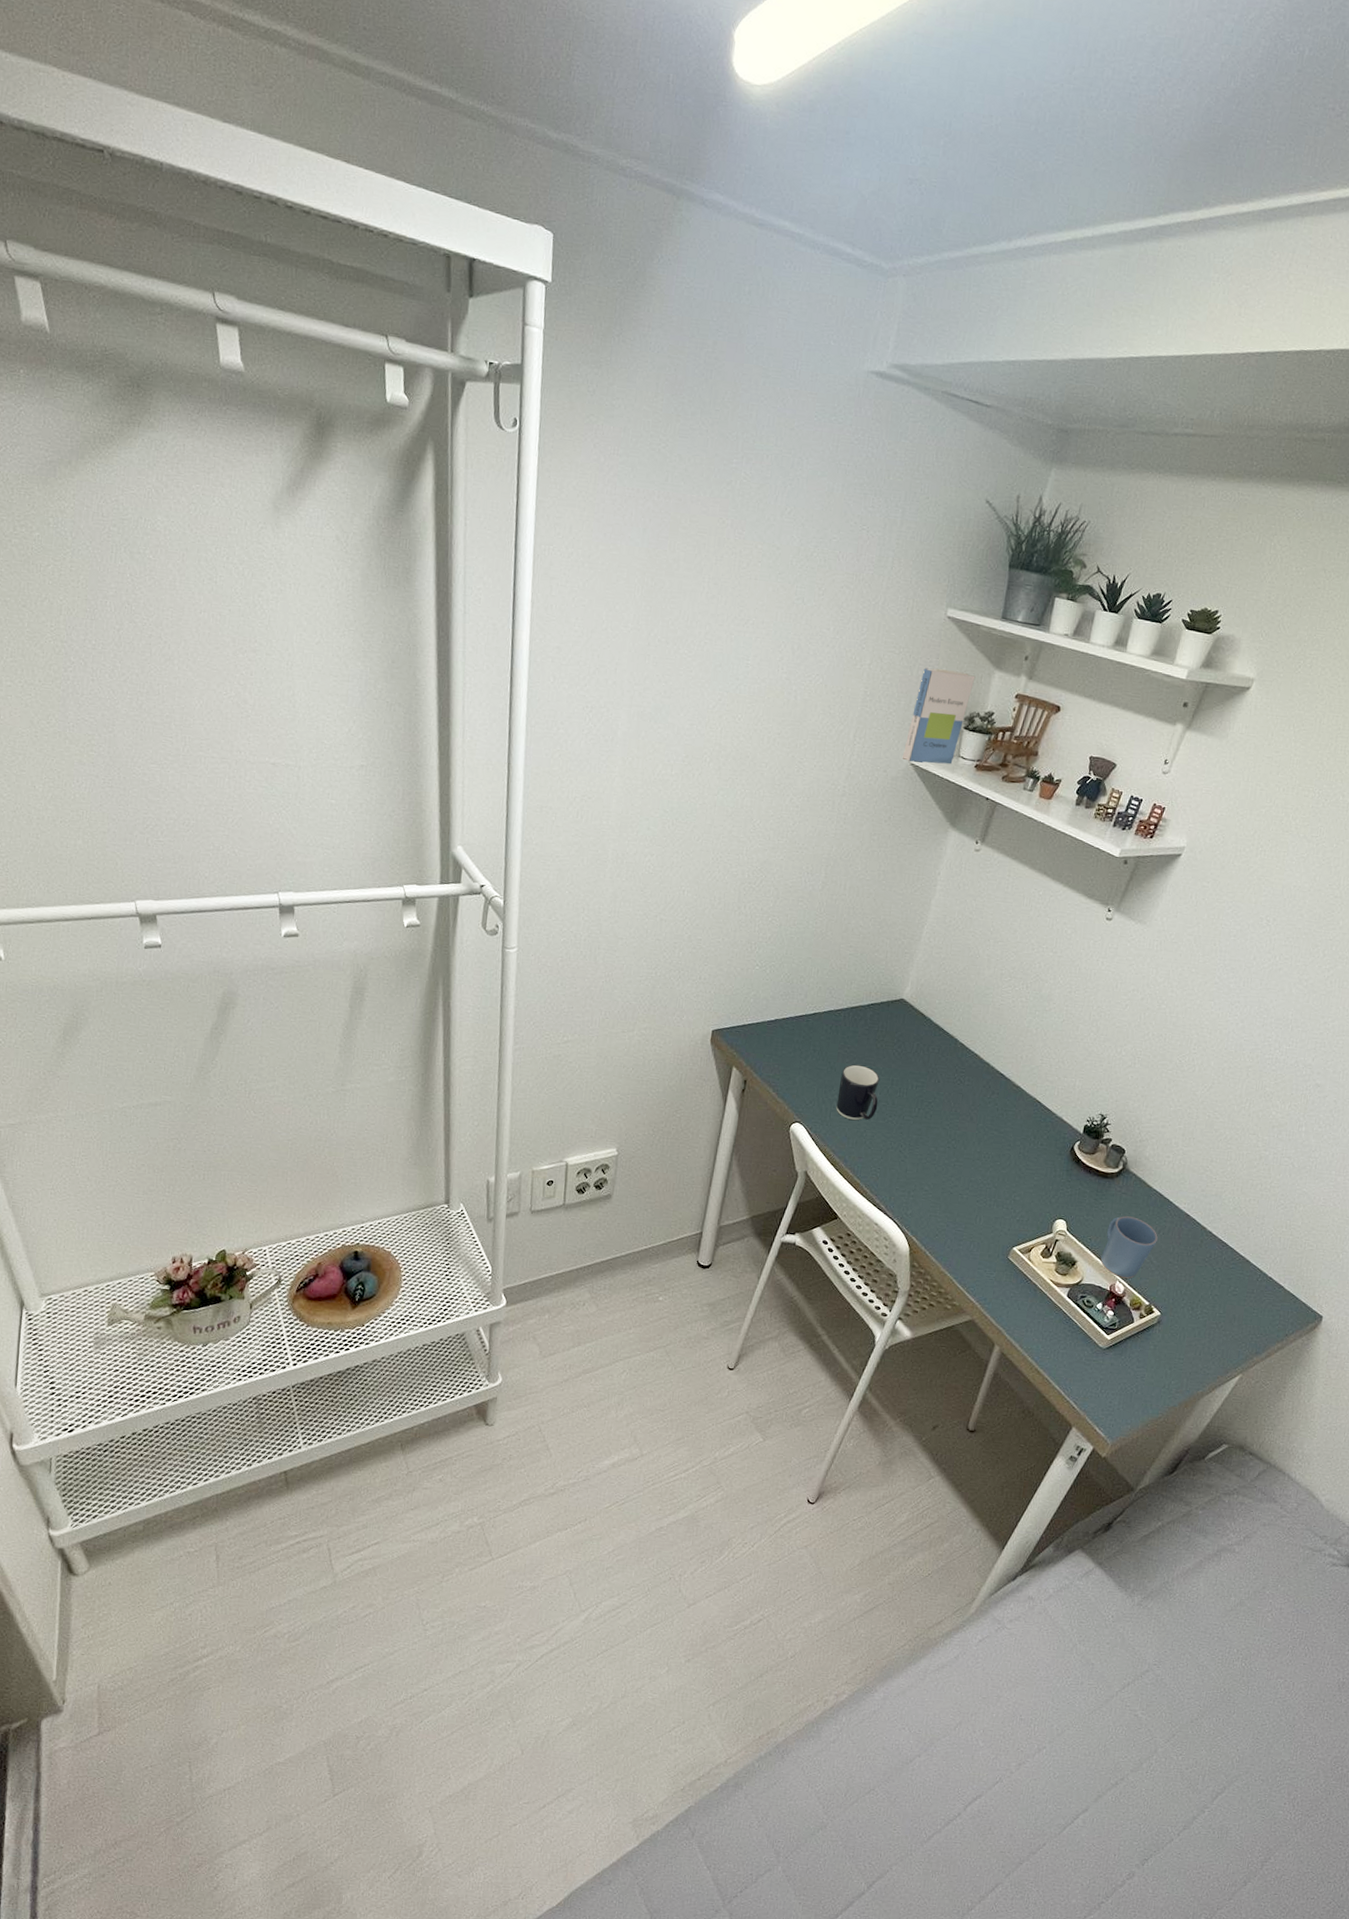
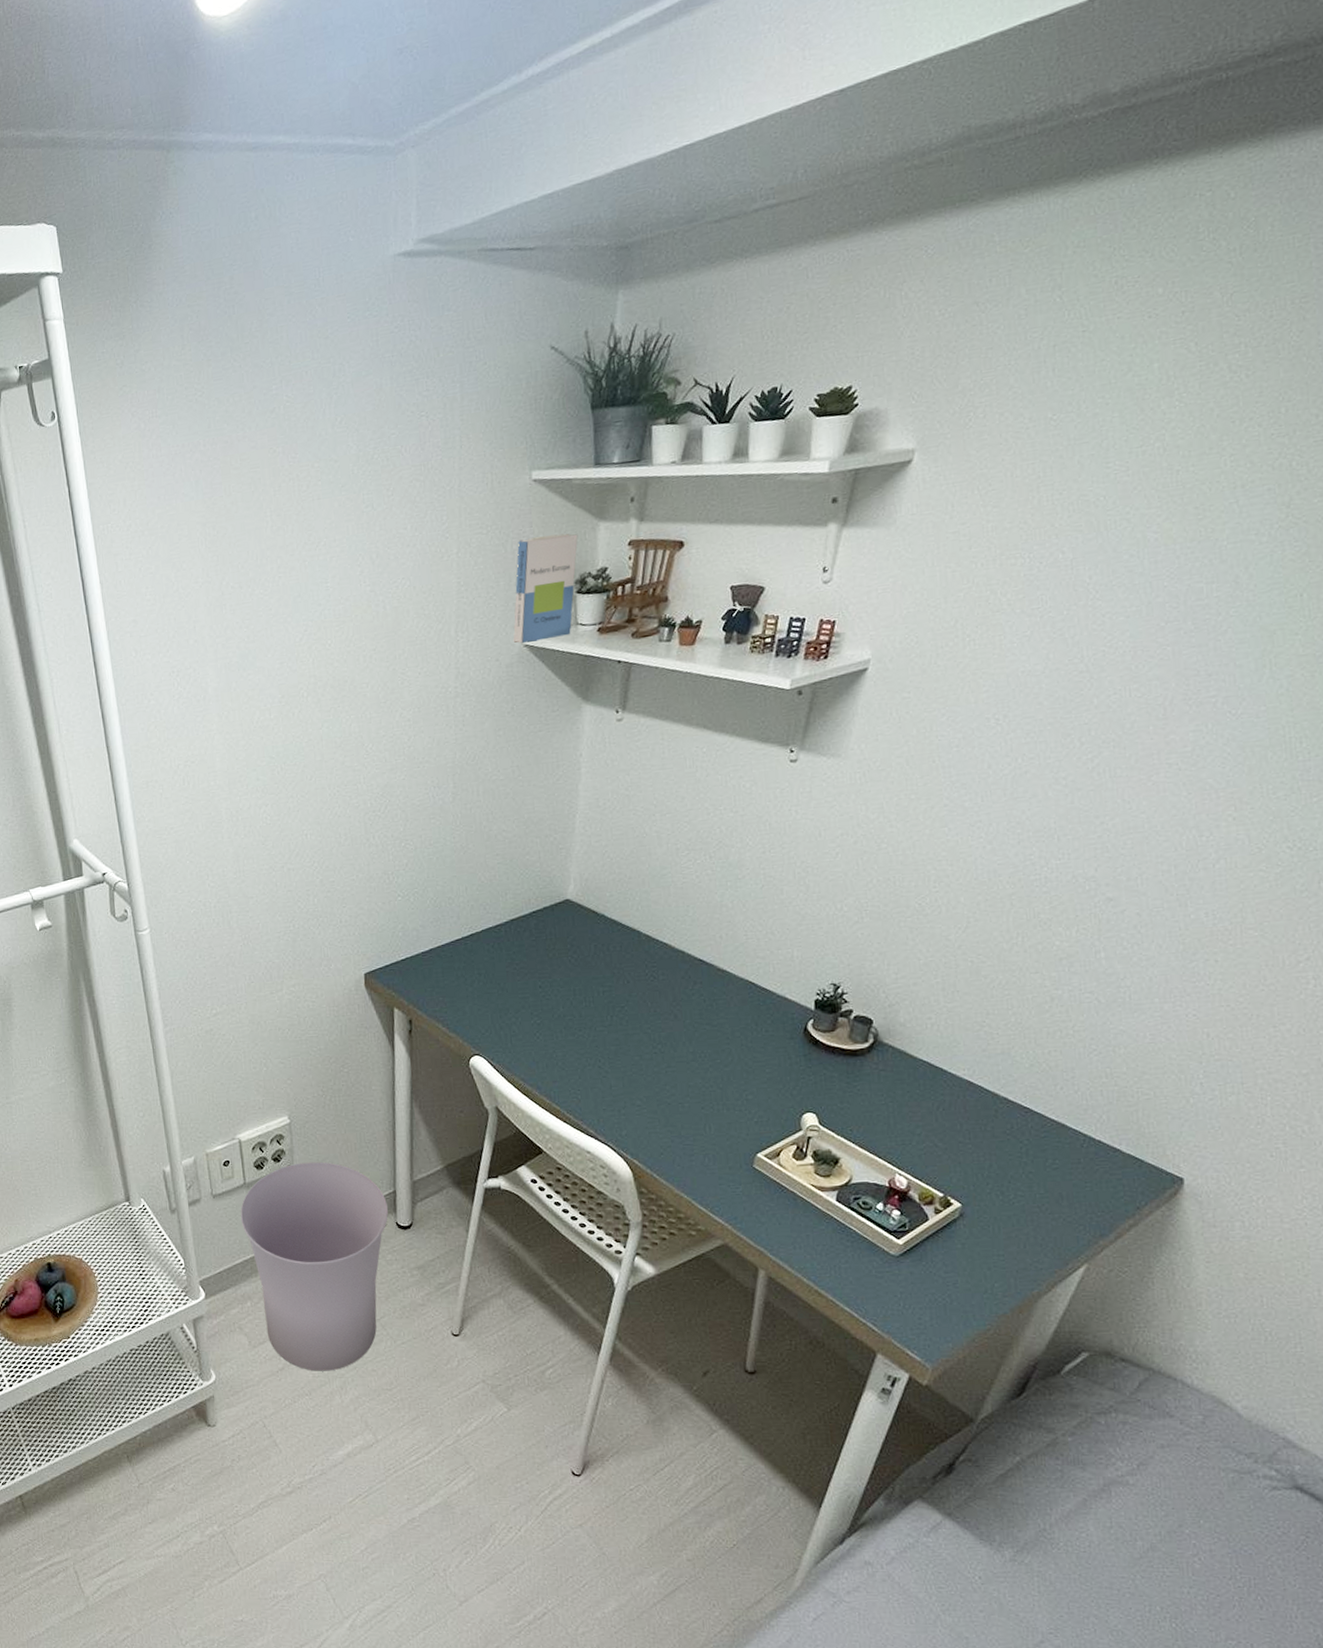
waste bin: none [554,1193,693,1388] -> present [241,1162,388,1371]
mug: present [836,1064,880,1121] -> none [514,980,564,1043]
mug: present [1100,1216,1158,1279] -> none [869,1095,938,1170]

